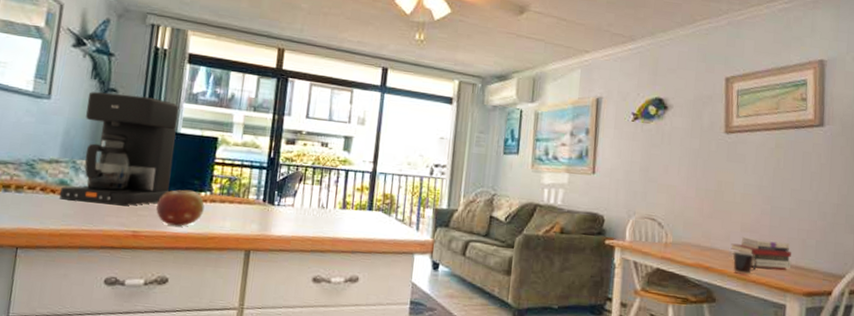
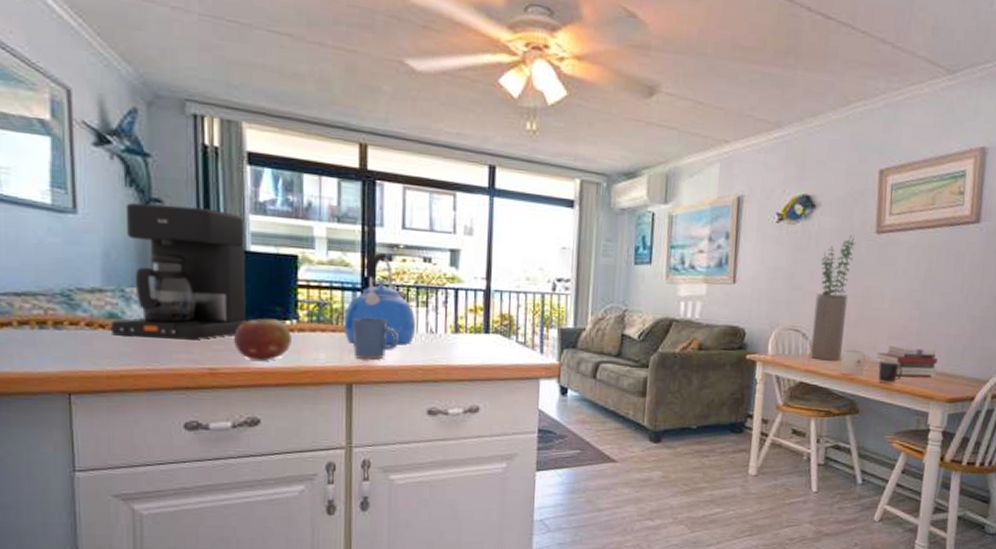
kettle: none [248,137,310,218] -> present [343,253,417,346]
mug: none [254,192,295,230] -> present [352,318,400,360]
vase: none [666,134,707,251] -> present [810,235,856,362]
mug: none [695,239,726,266] -> present [840,349,871,377]

